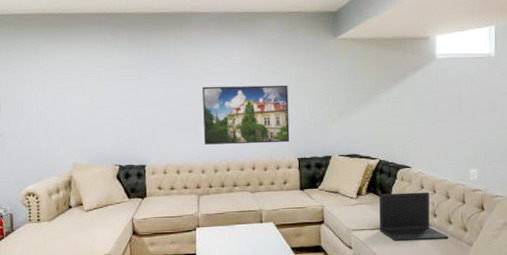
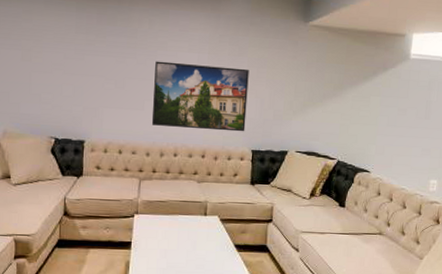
laptop: present [379,192,449,241] -> none [329,197,400,250]

